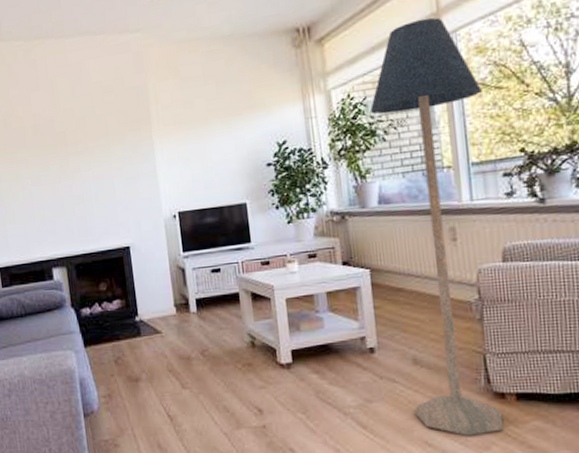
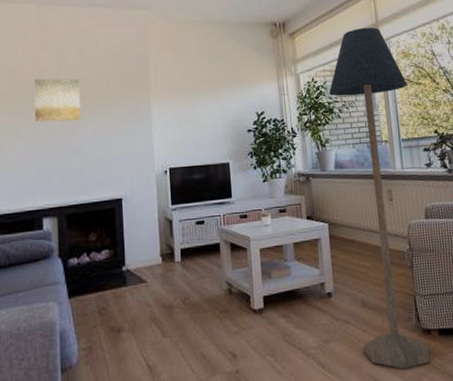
wall art: none [29,119,80,170] -> present [33,78,81,123]

